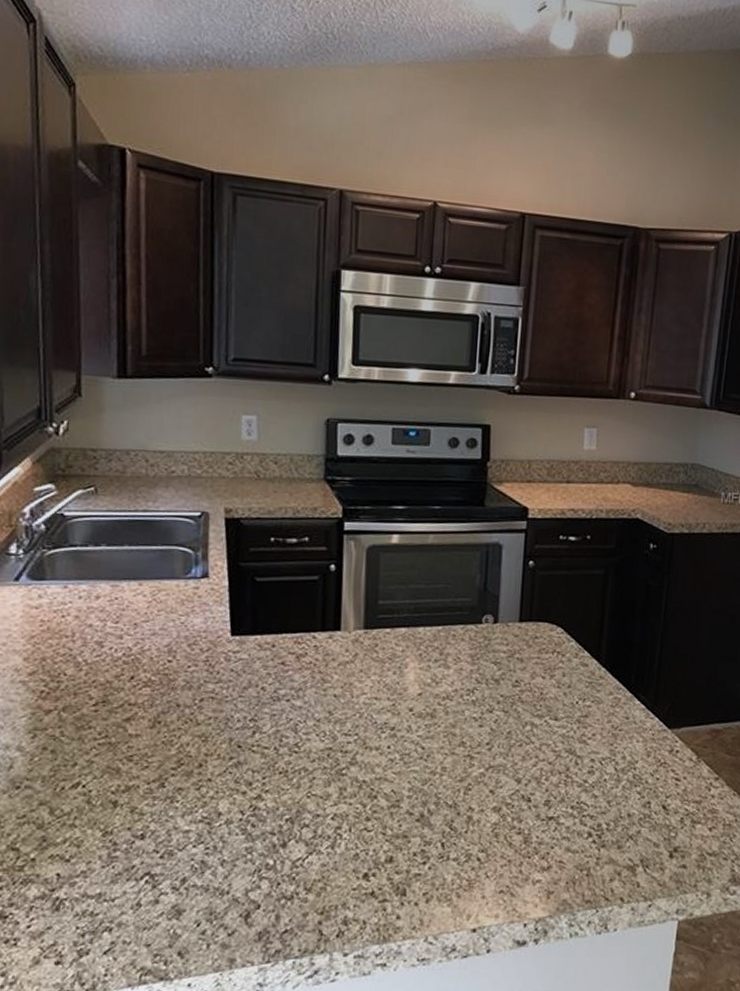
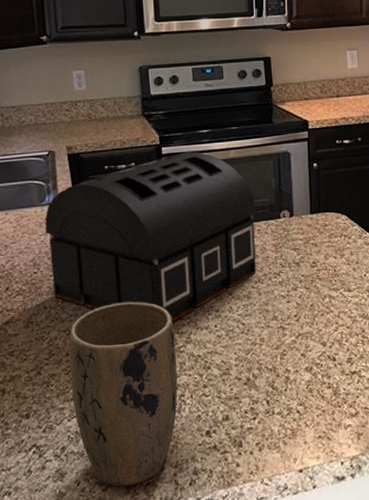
treasure chest: none [188,531,453,738] -> present [45,151,256,322]
plant pot: none [201,707,337,933] -> present [69,301,178,487]

